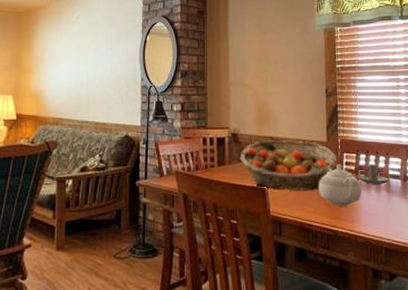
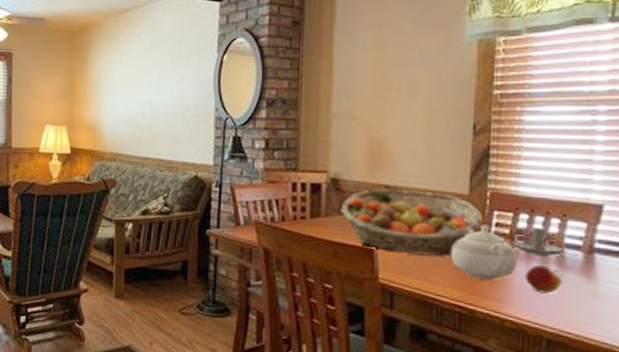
apple: none [367,191,391,213] -> present [525,264,562,294]

